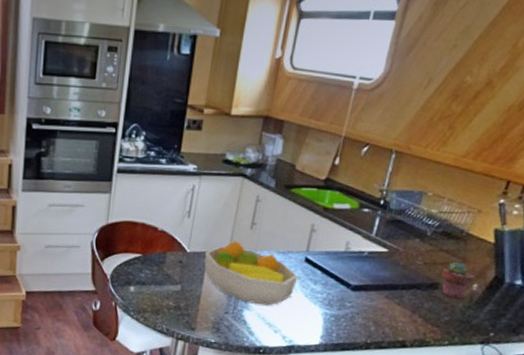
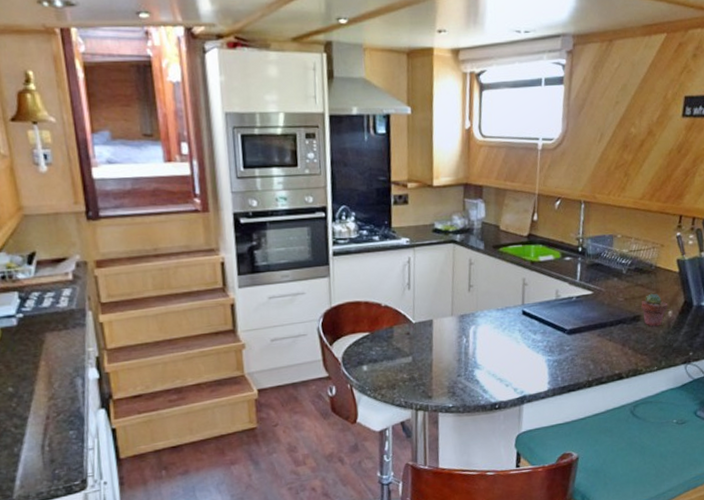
fruit bowl: present [204,241,298,306] -> none [430,305,519,363]

